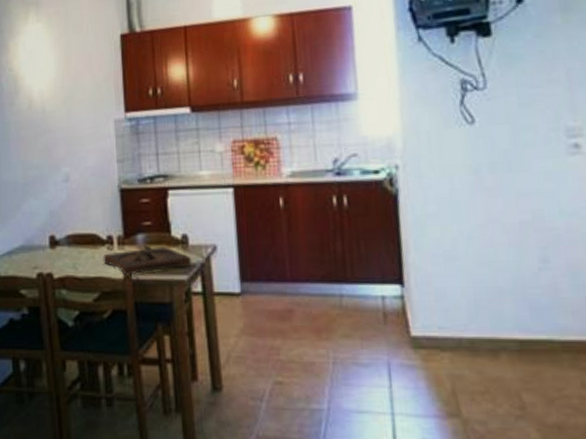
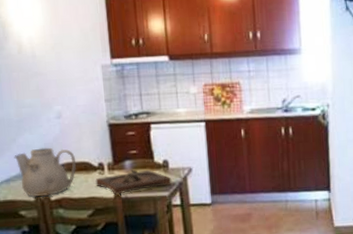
teapot: none [18,215,83,273] -> present [14,147,77,197]

